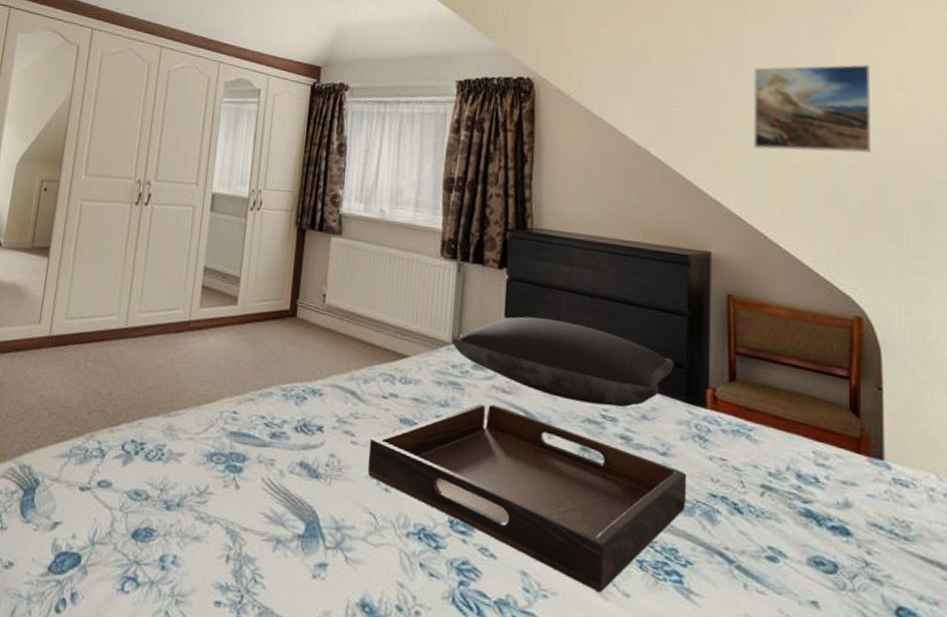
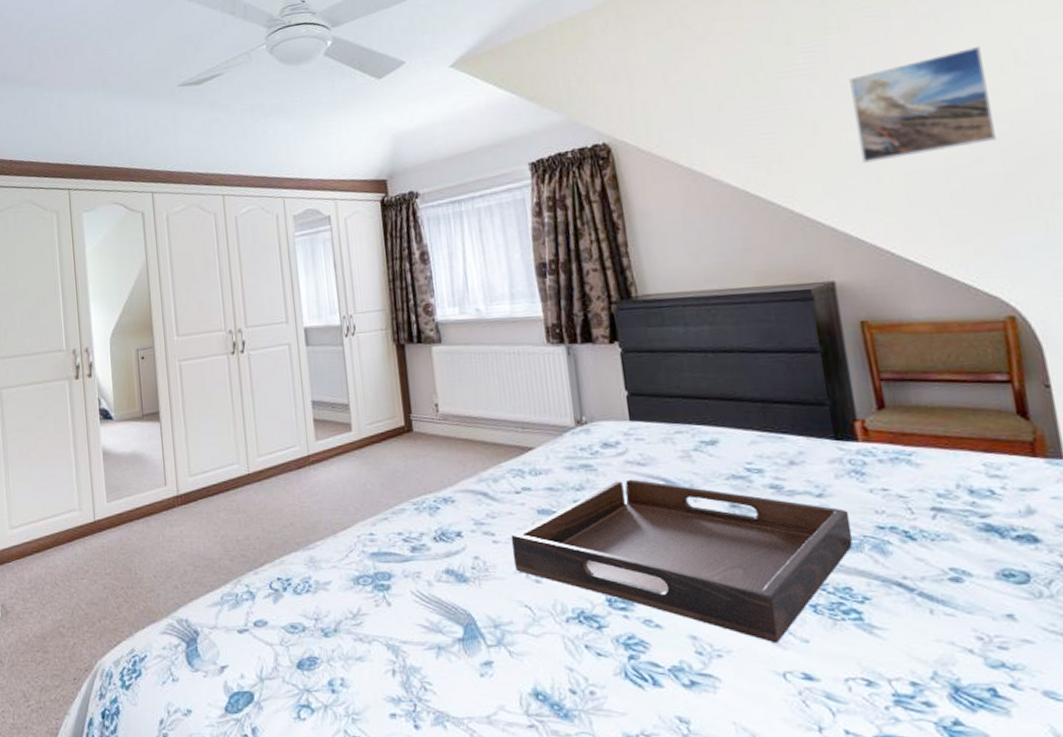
pillow: present [451,316,674,407] -> none [575,382,816,460]

